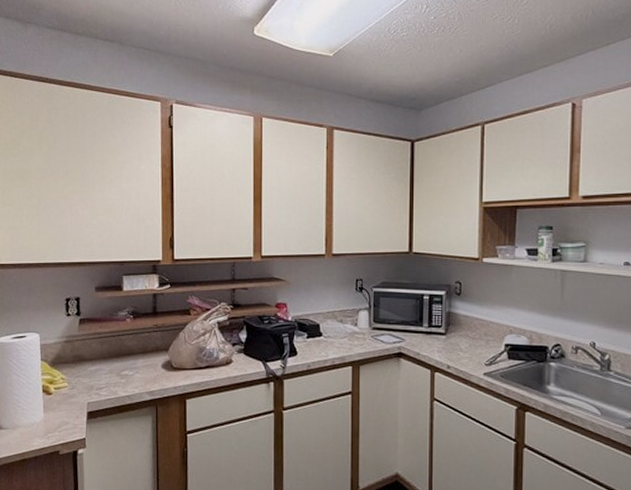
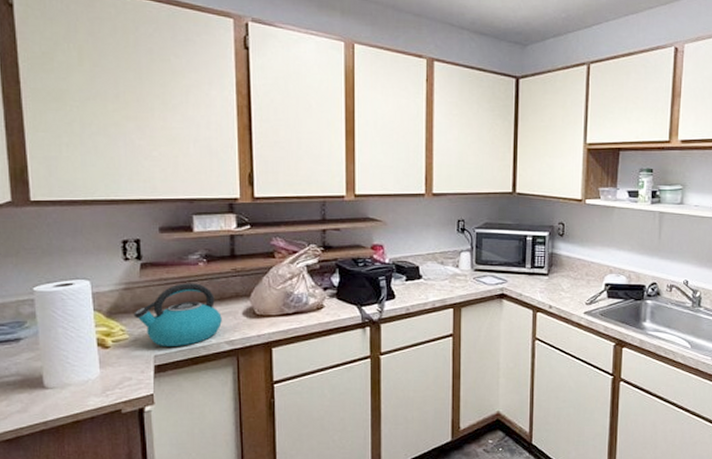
kettle: none [72,337,144,396] -> present [133,283,222,348]

